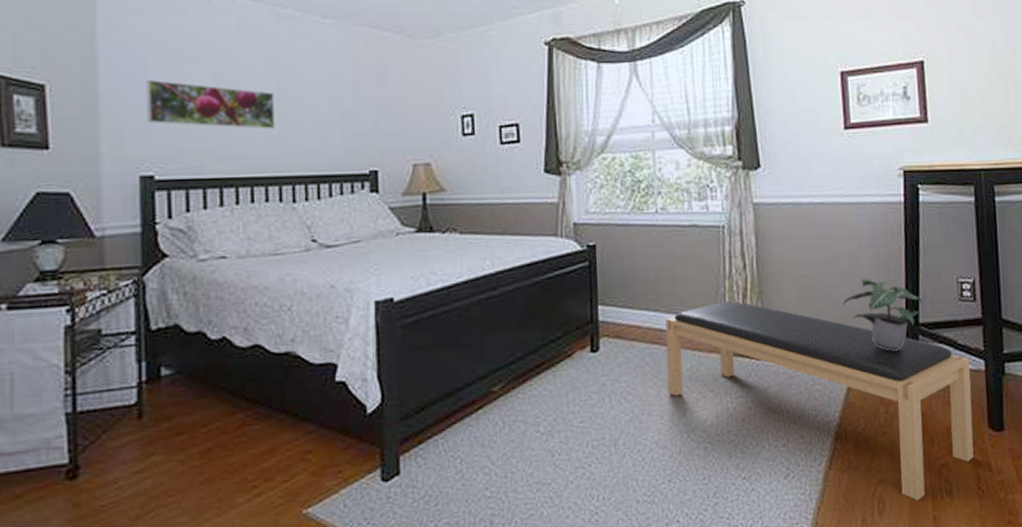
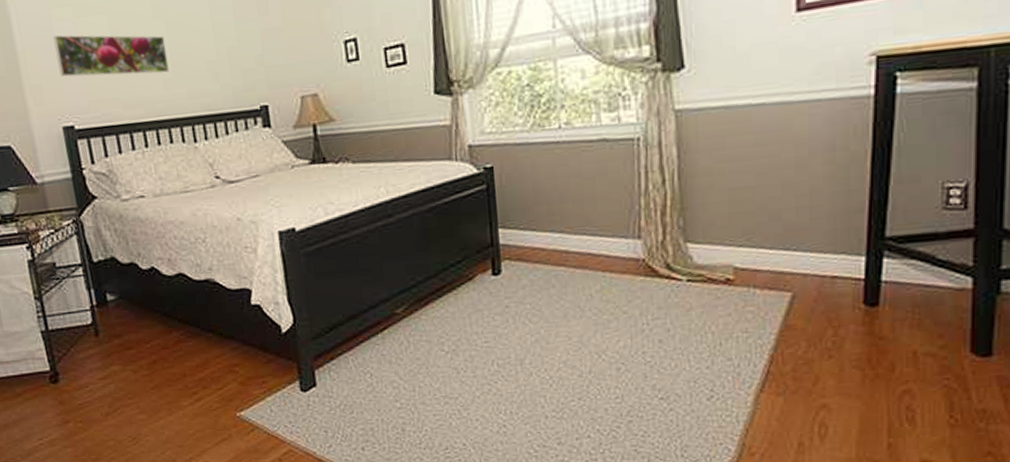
bench: present [665,300,974,501] -> none [572,219,952,427]
potted plant: present [843,279,923,351] -> none [785,189,893,269]

